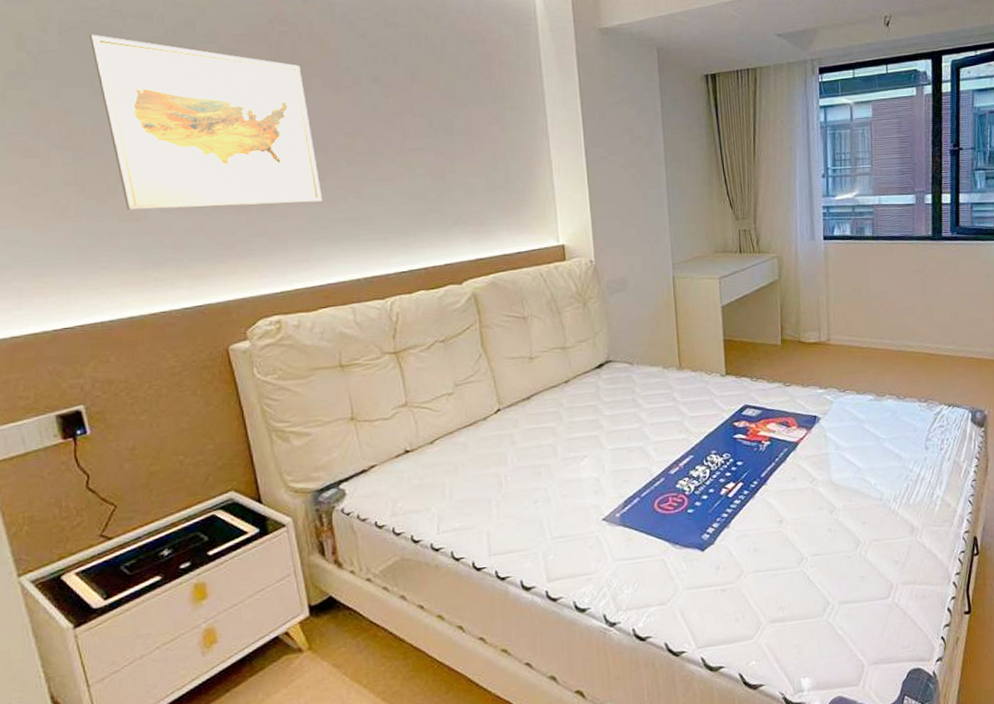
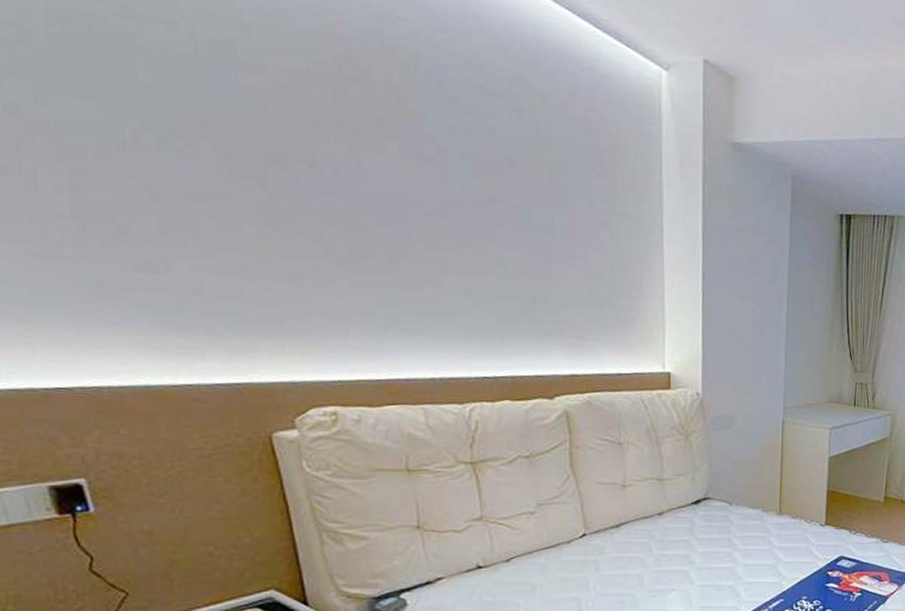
wall art: present [89,34,322,210] -> none [90,32,393,286]

